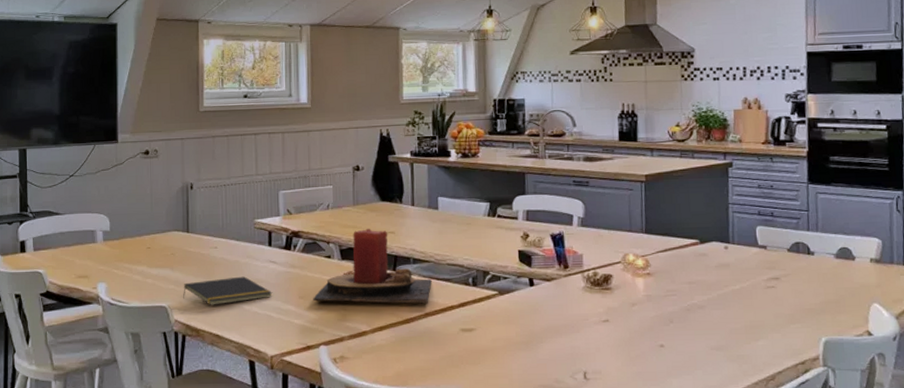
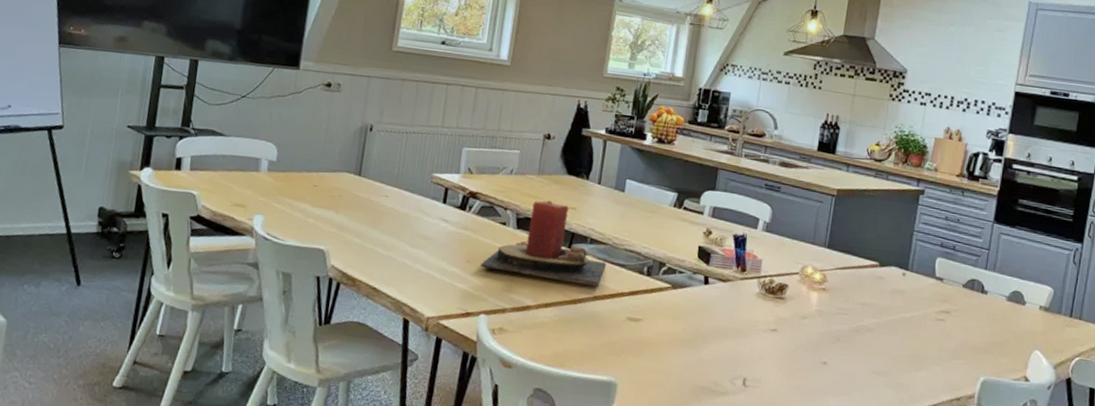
notepad: present [183,276,273,305] -> none [344,228,440,257]

